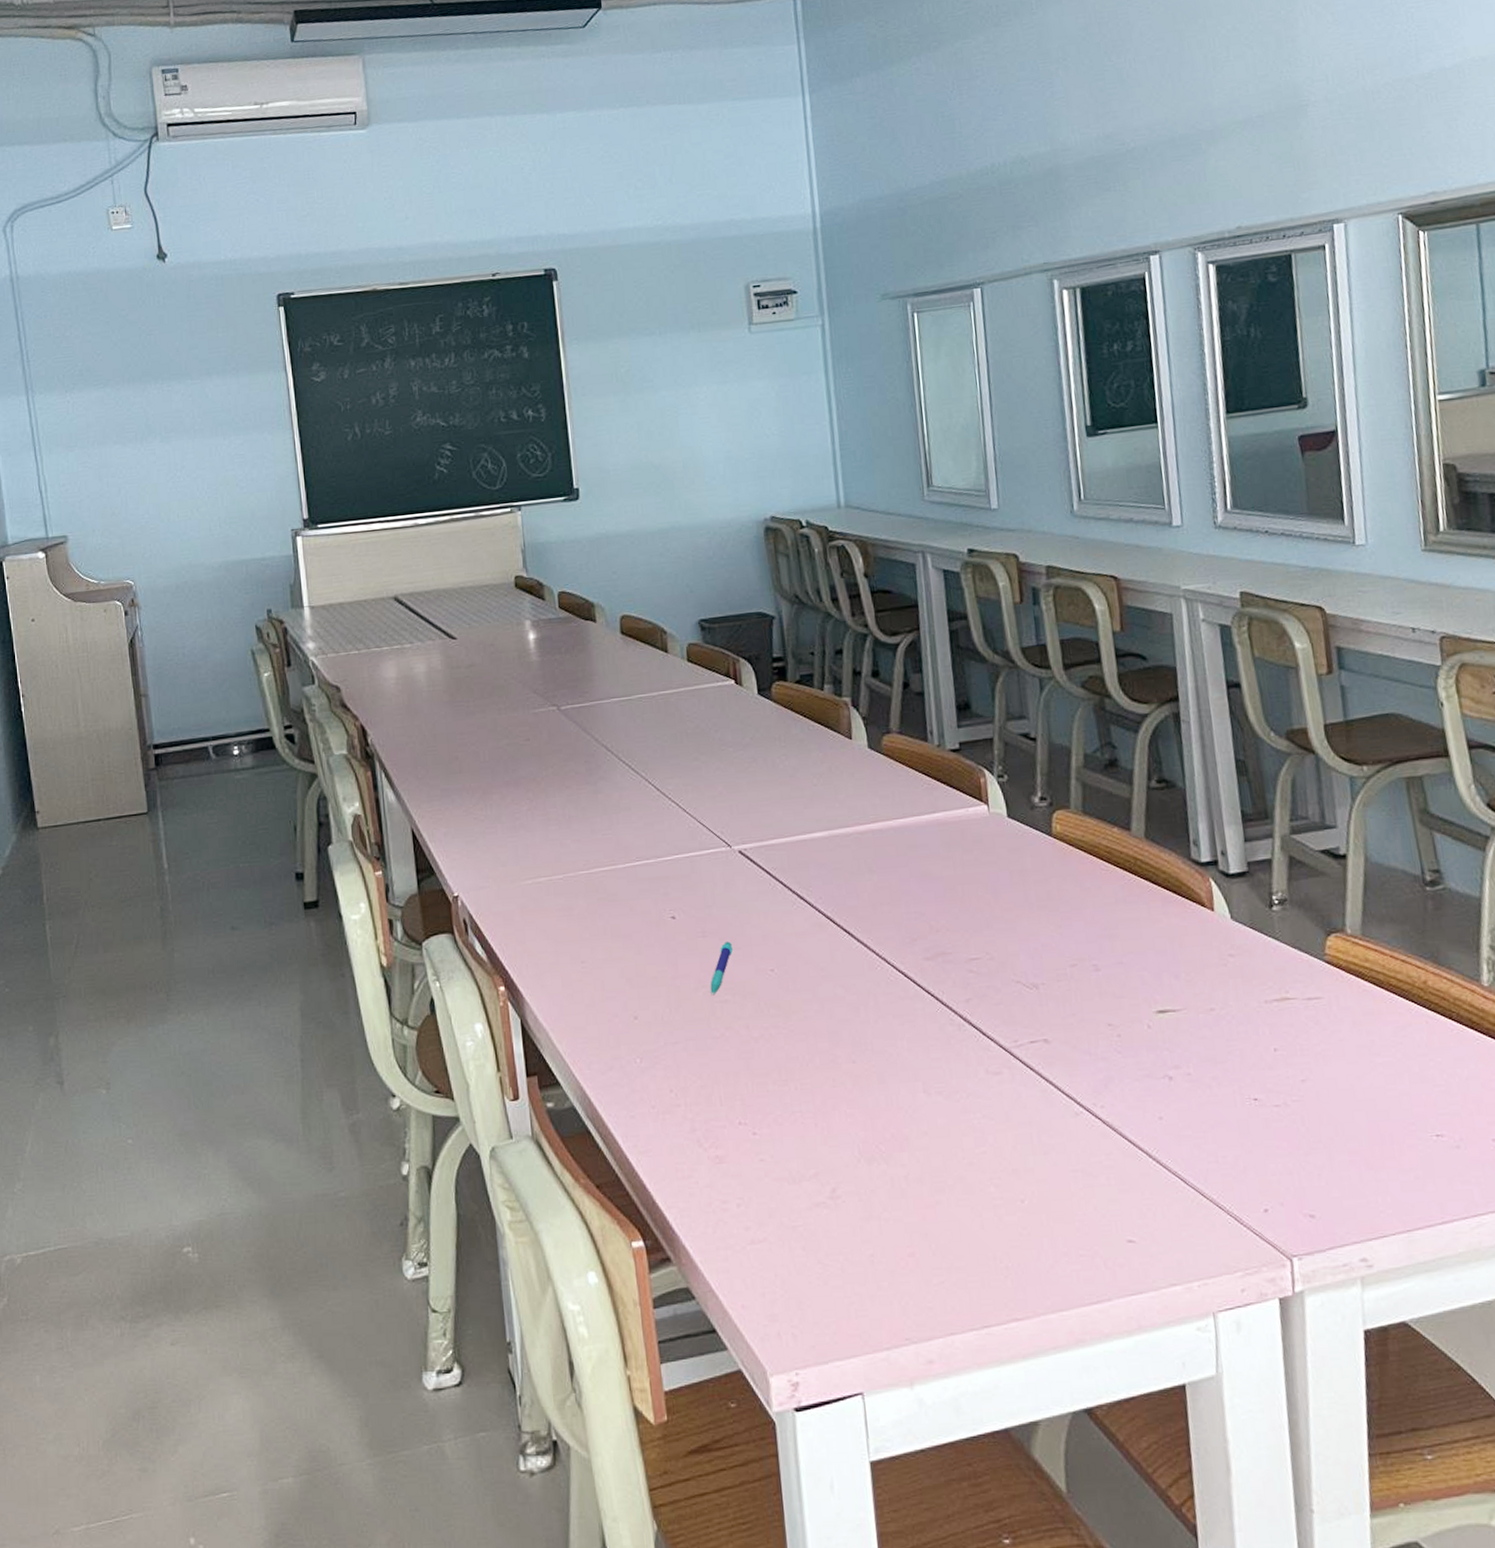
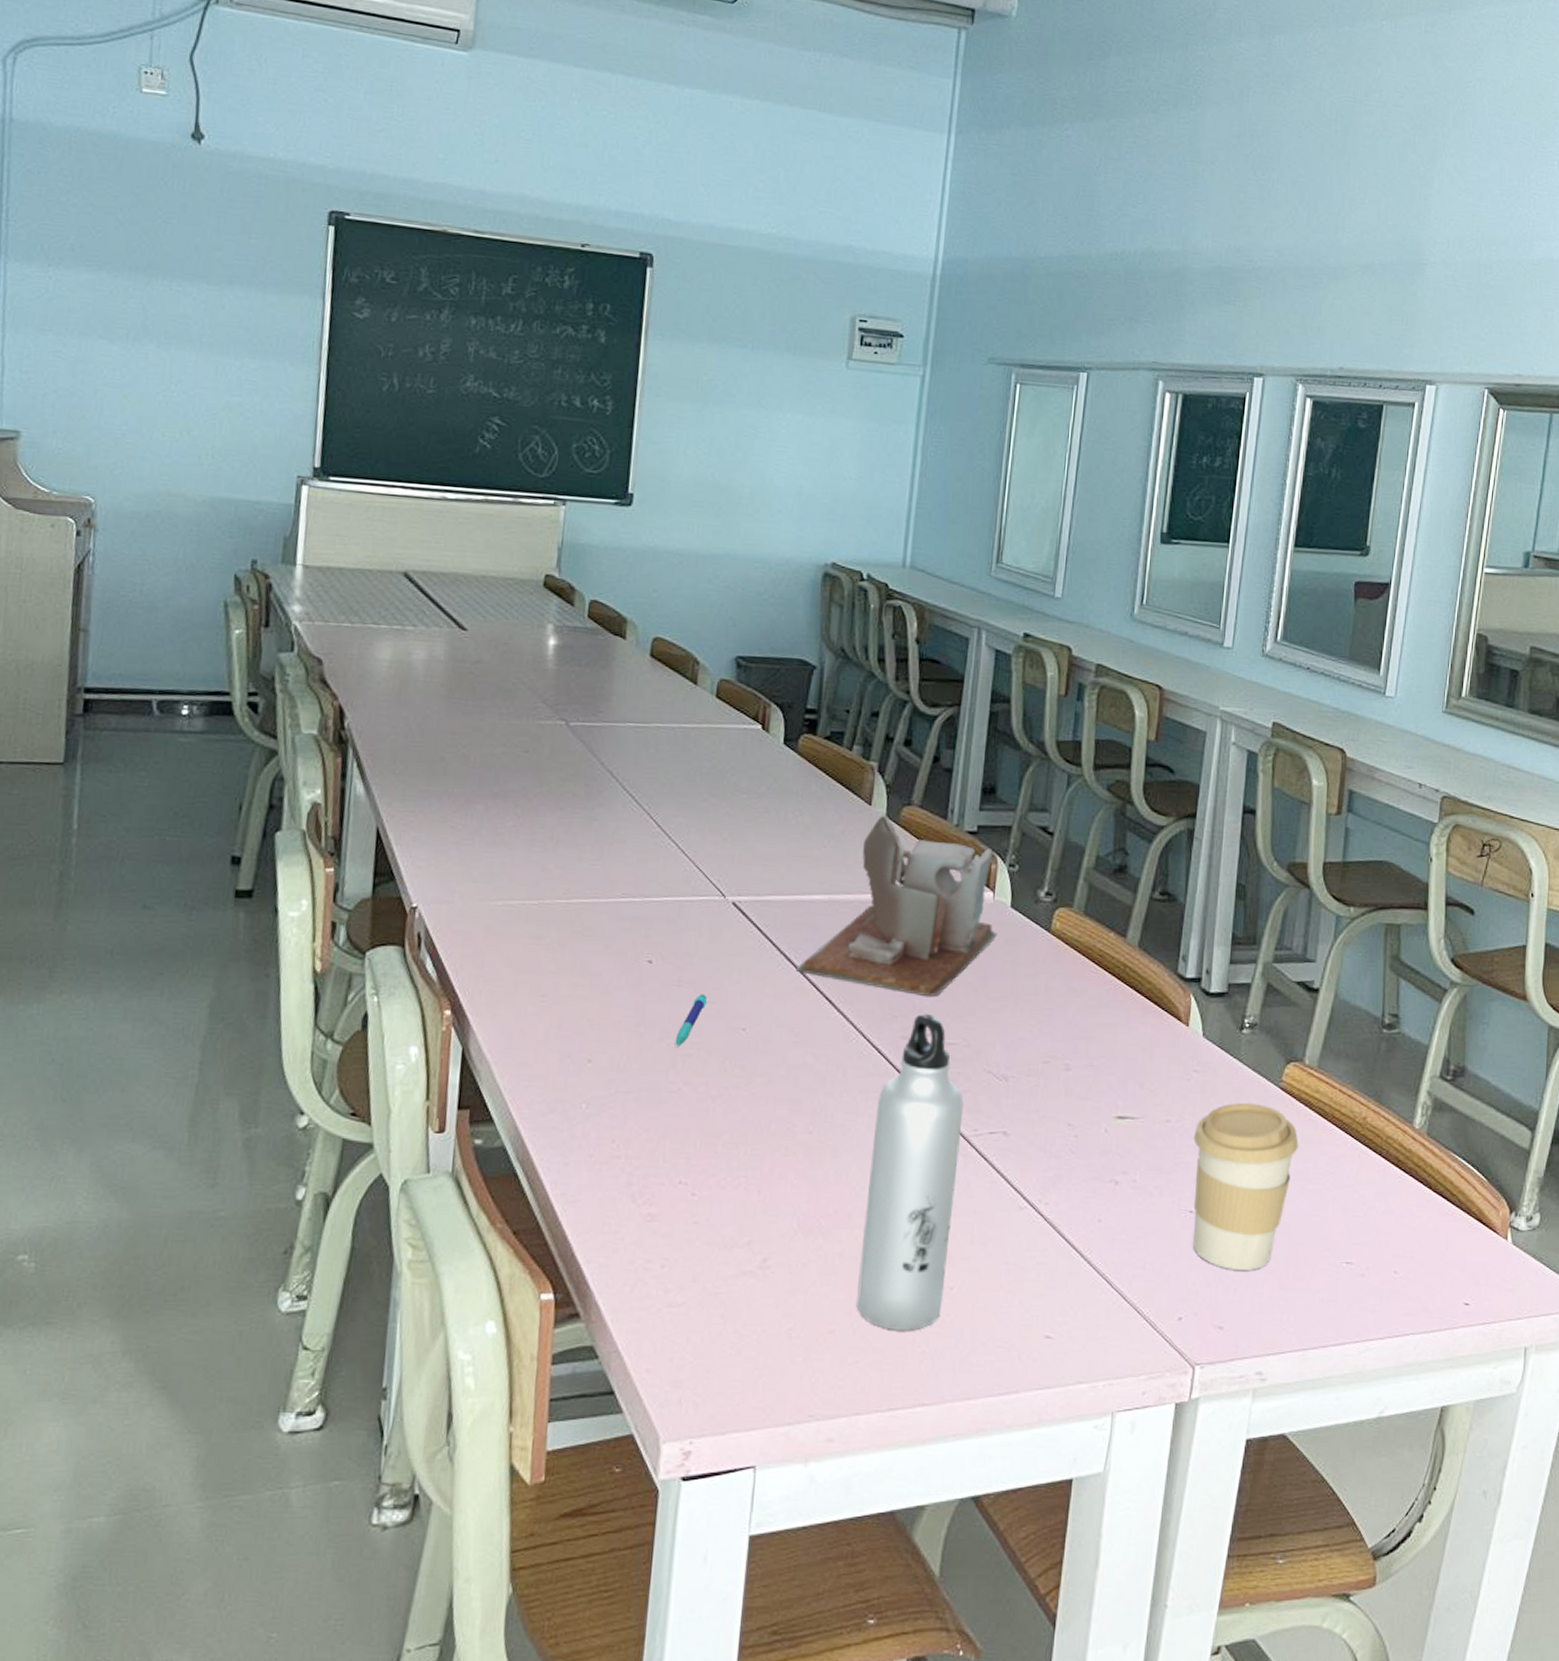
desk organizer: none [809,746,1000,916] -> present [795,815,998,996]
water bottle: none [913,932,1016,1248] -> present [856,1013,964,1331]
coffee cup: none [1242,981,1358,1155] -> present [1193,1103,1299,1271]

